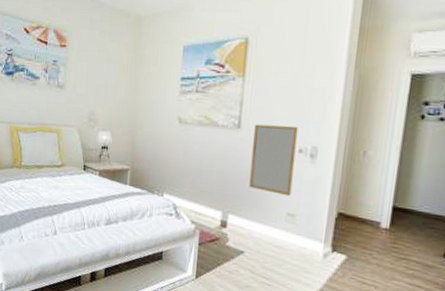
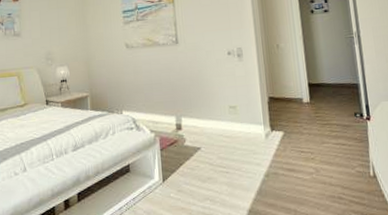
home mirror: present [249,124,298,197] -> none [189,34,229,92]

